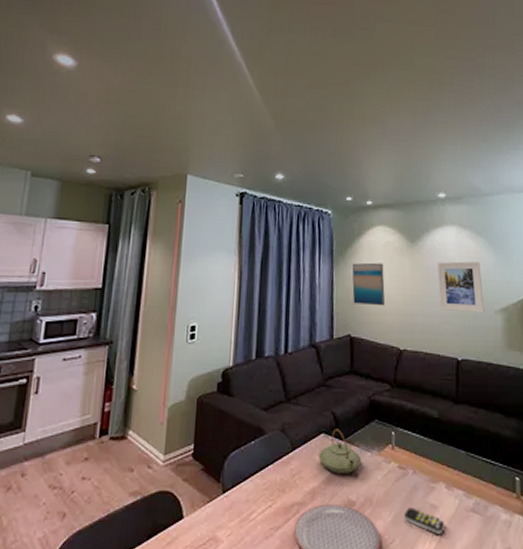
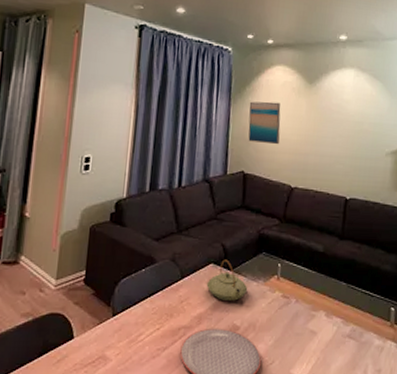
remote control: present [404,507,445,535] -> none [285,332,322,358]
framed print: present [437,261,485,313] -> none [332,103,376,155]

